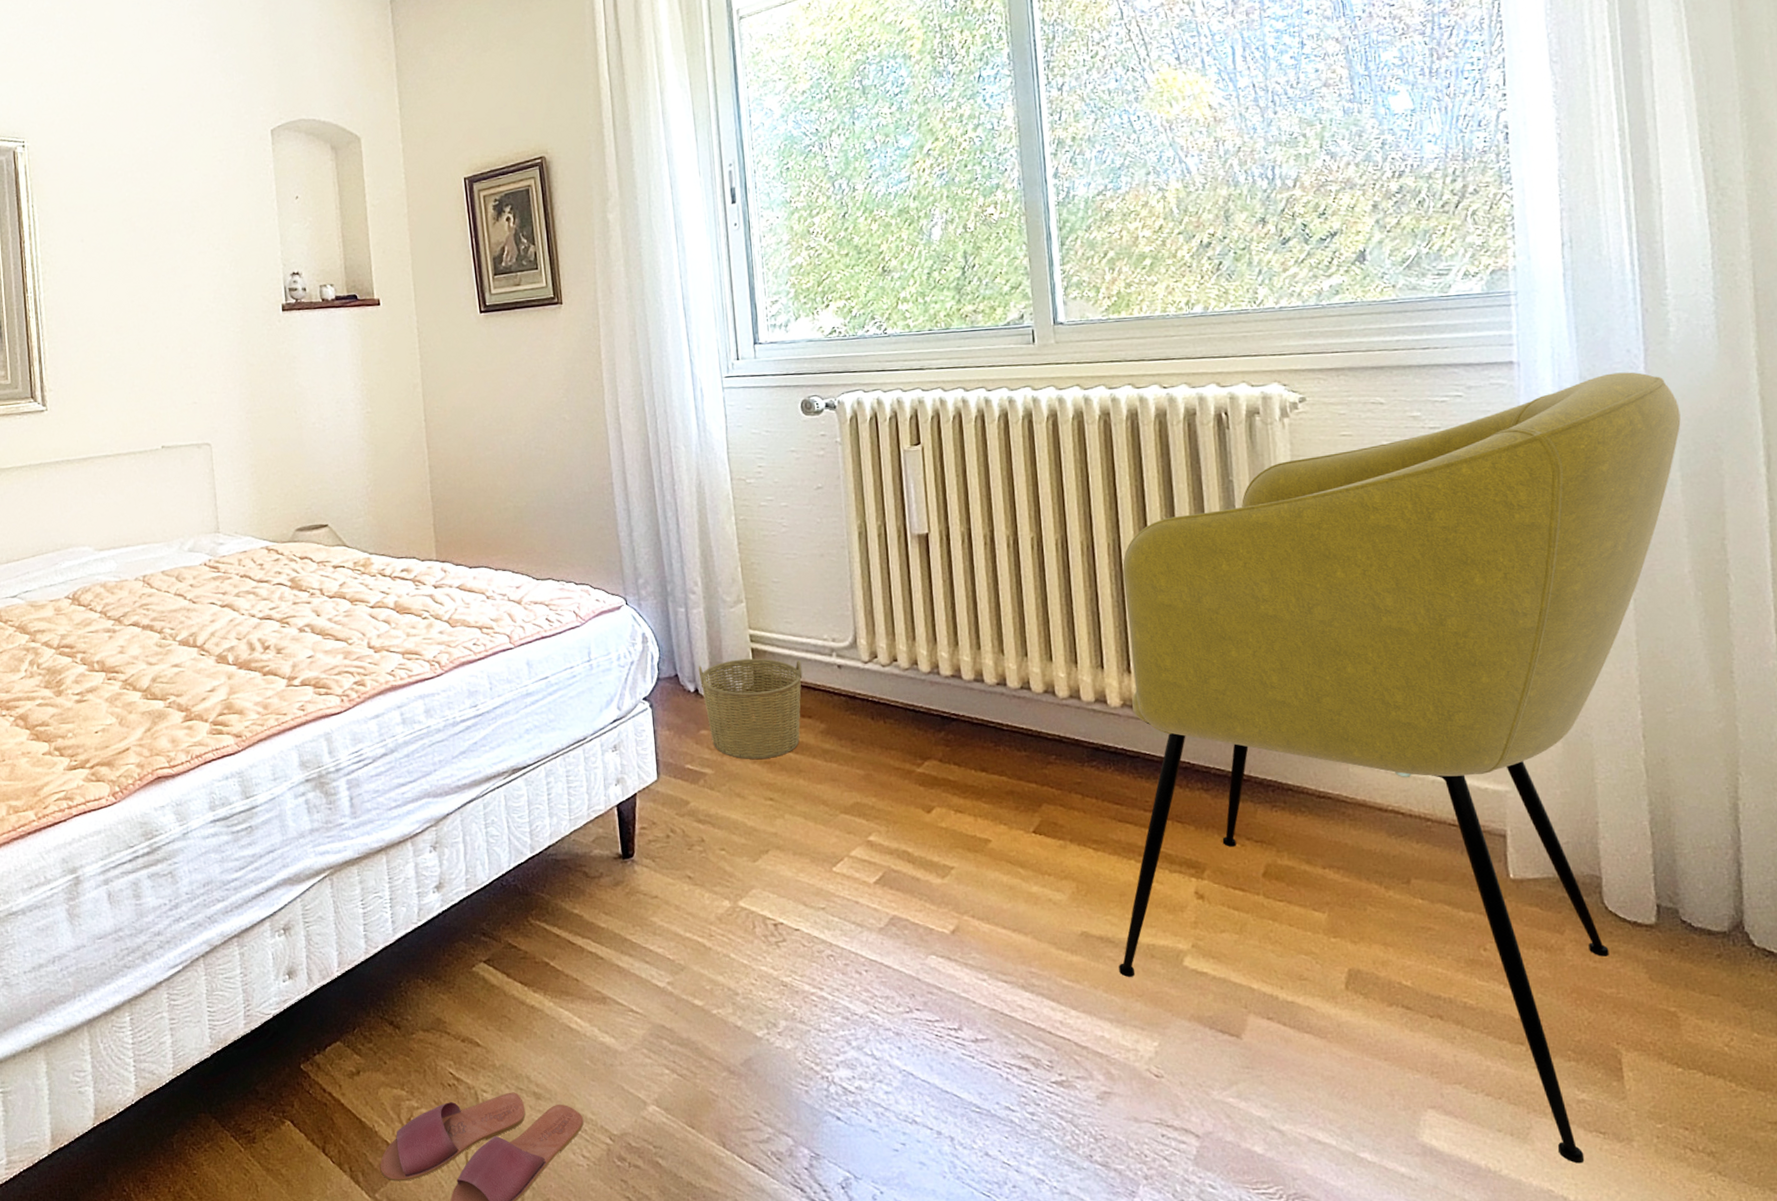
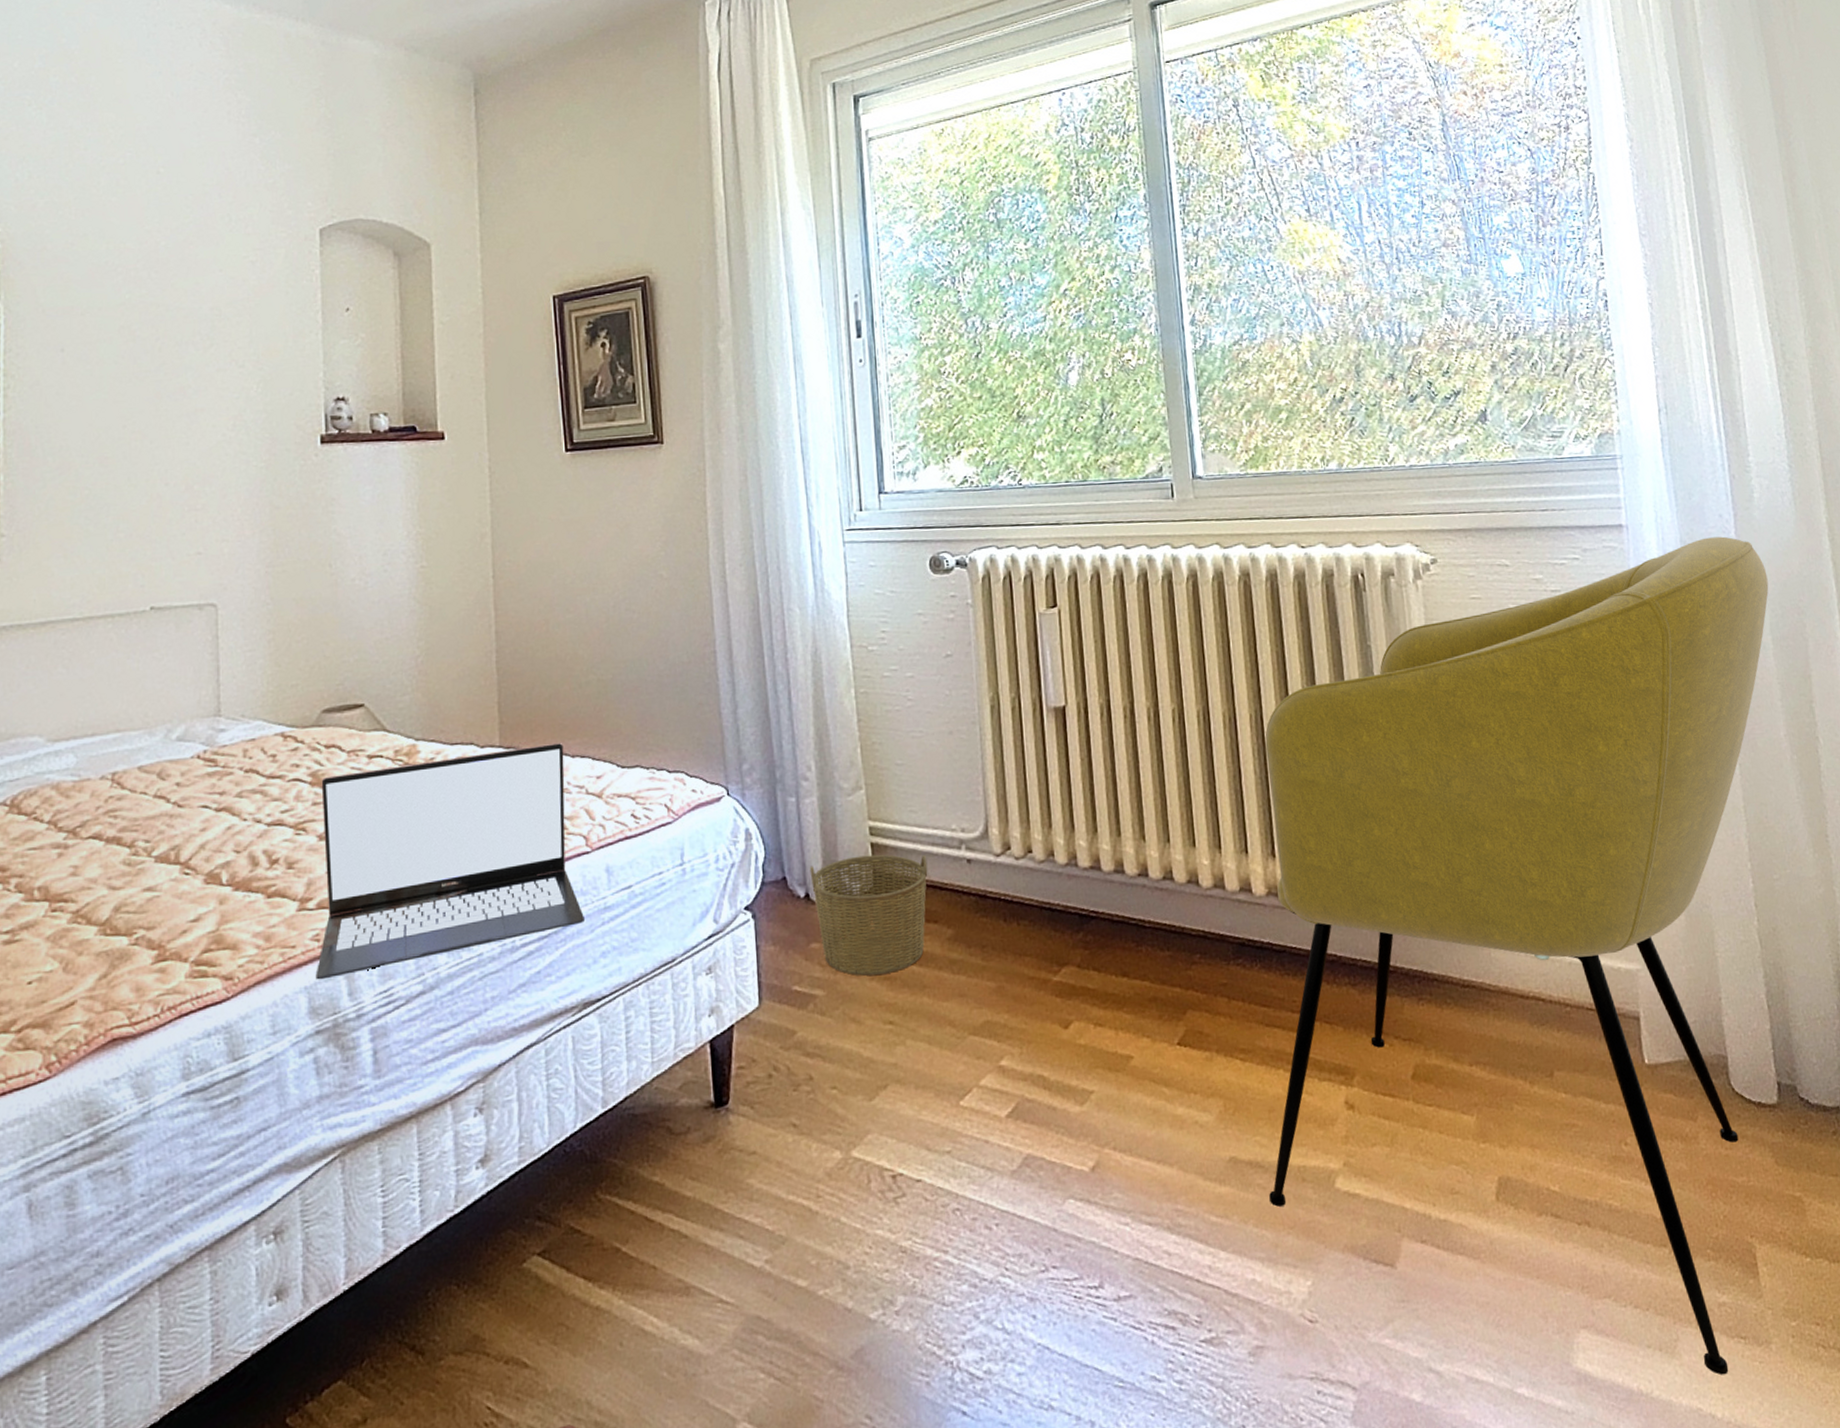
laptop: none [298,557,512,741] -> present [315,742,586,980]

